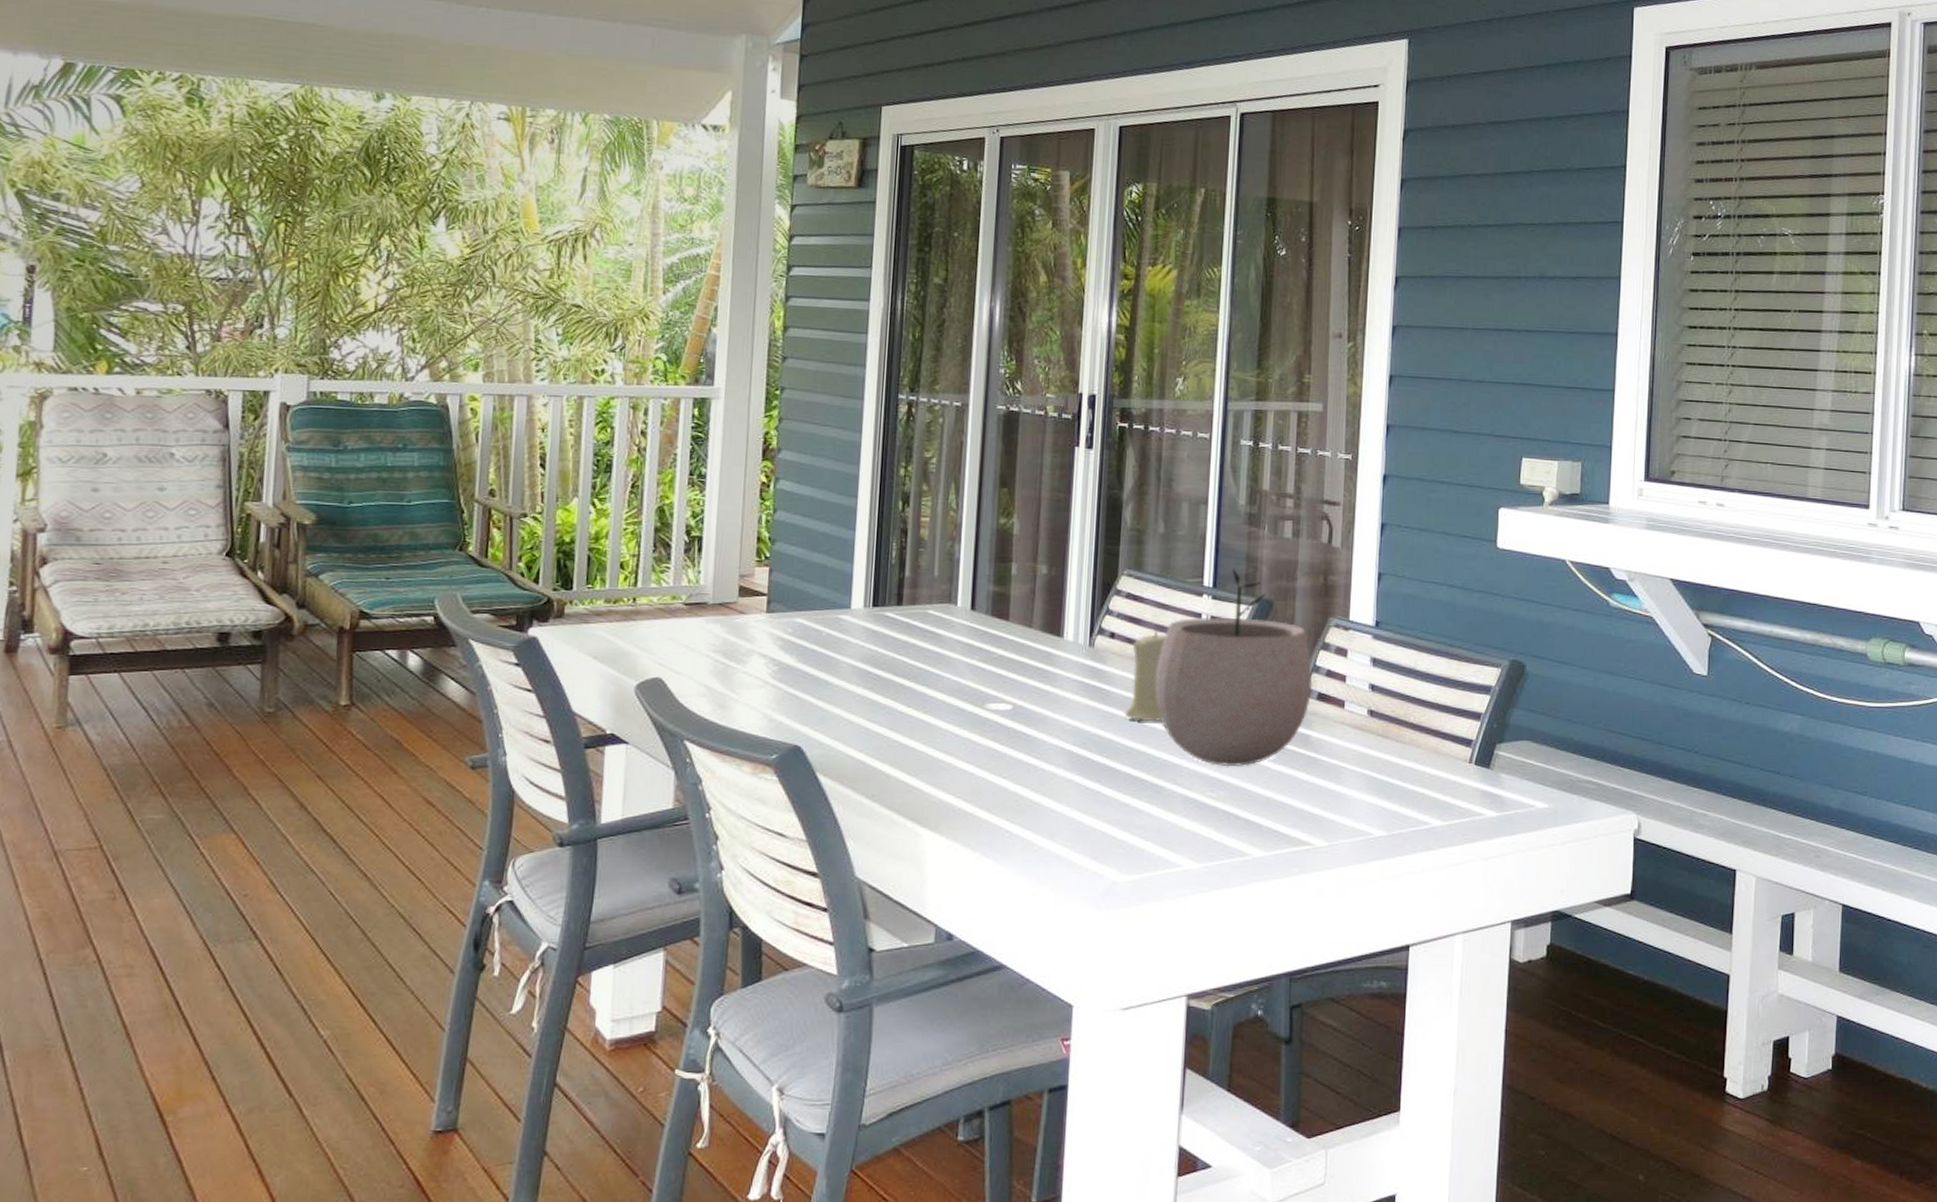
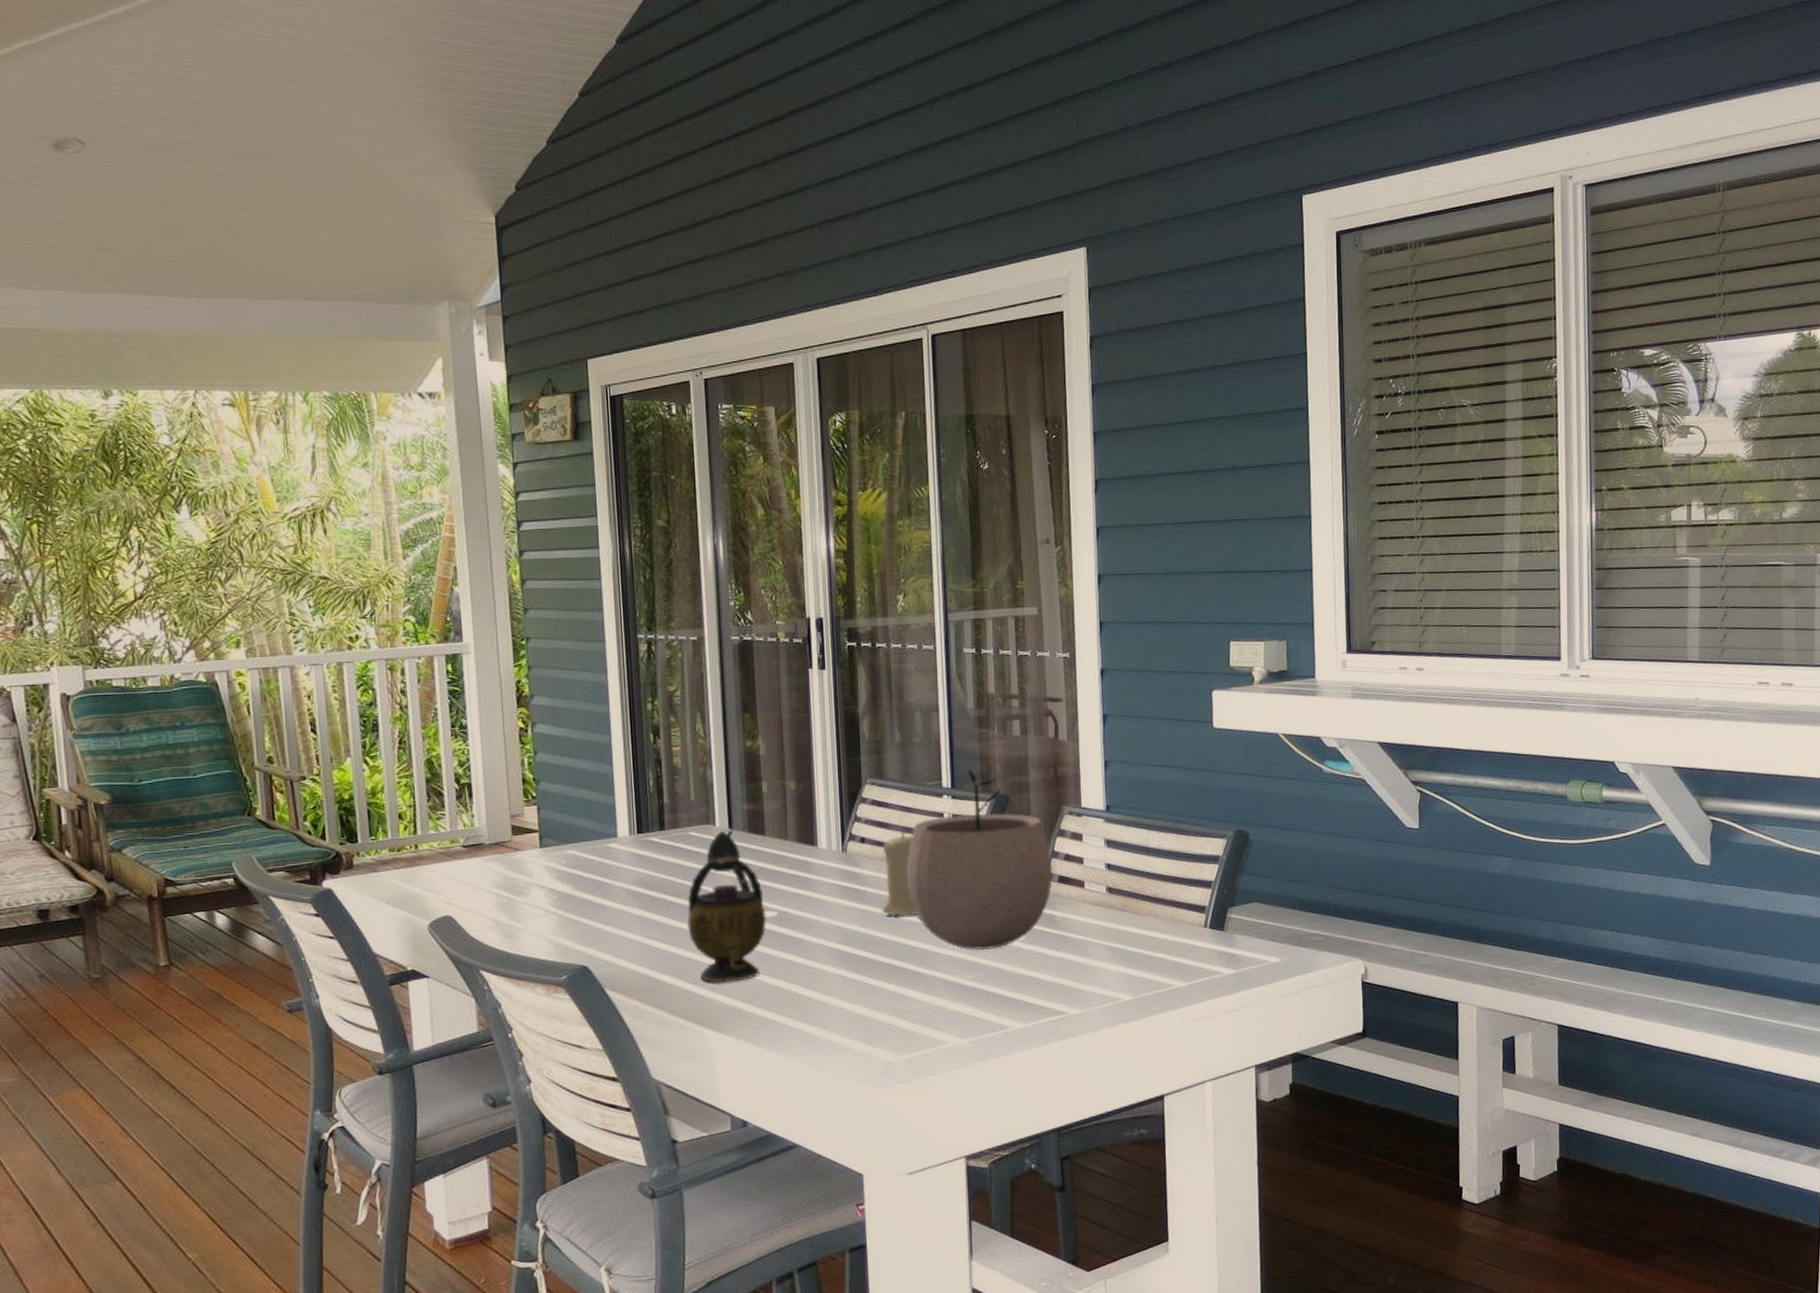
teapot: none [914,611,1001,778] -> present [687,829,767,983]

